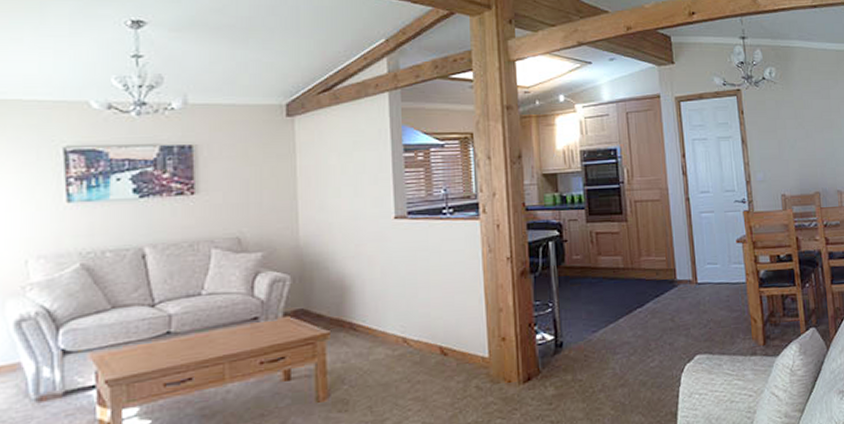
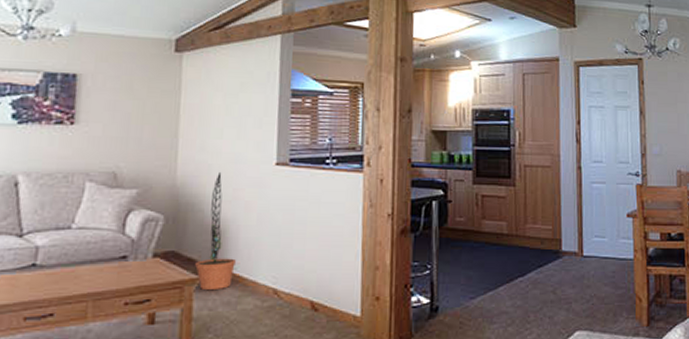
decorative plant: none [325,229,364,344] -> present [195,171,236,289]

